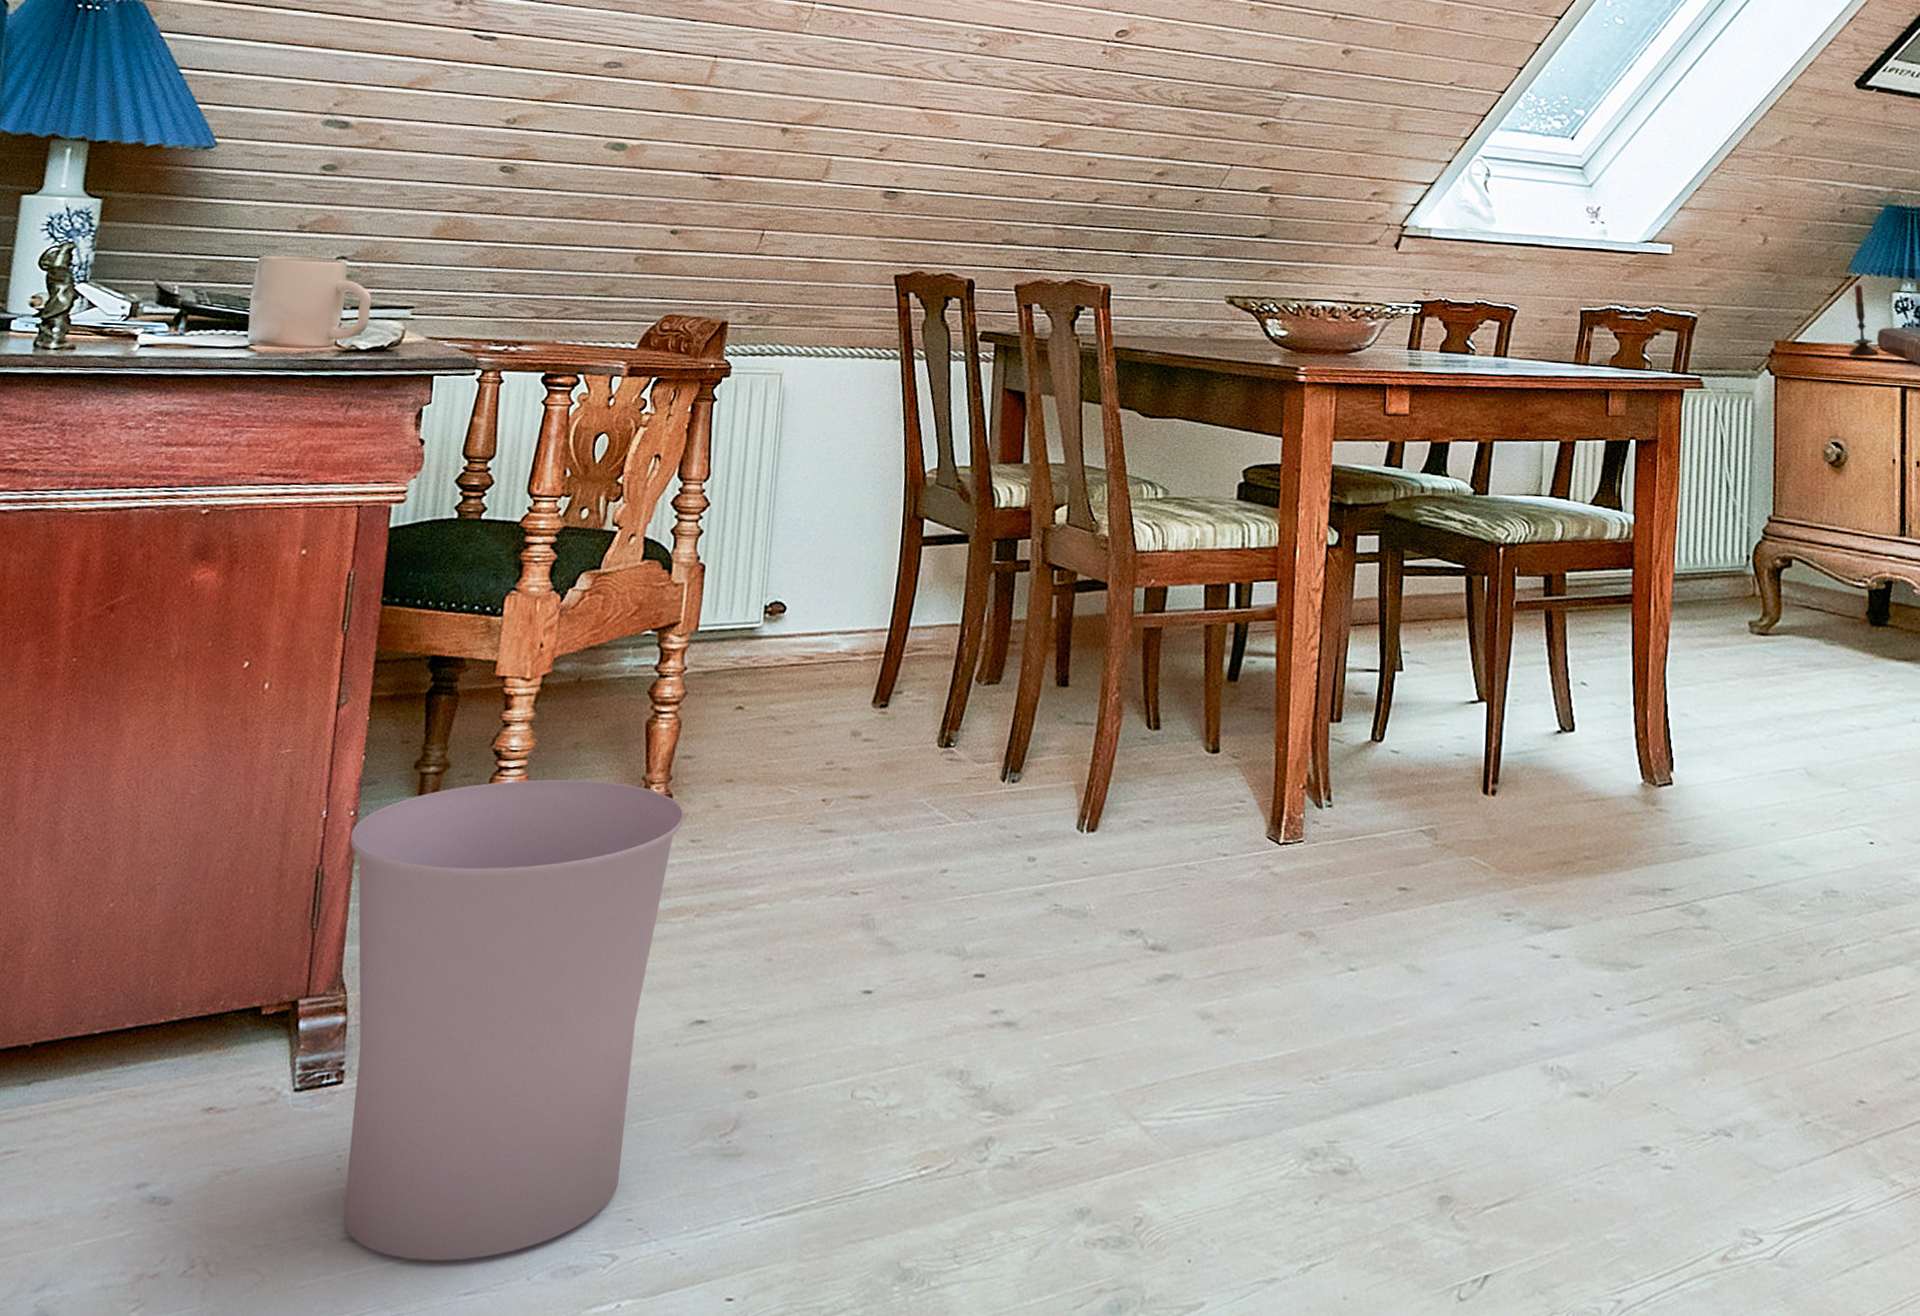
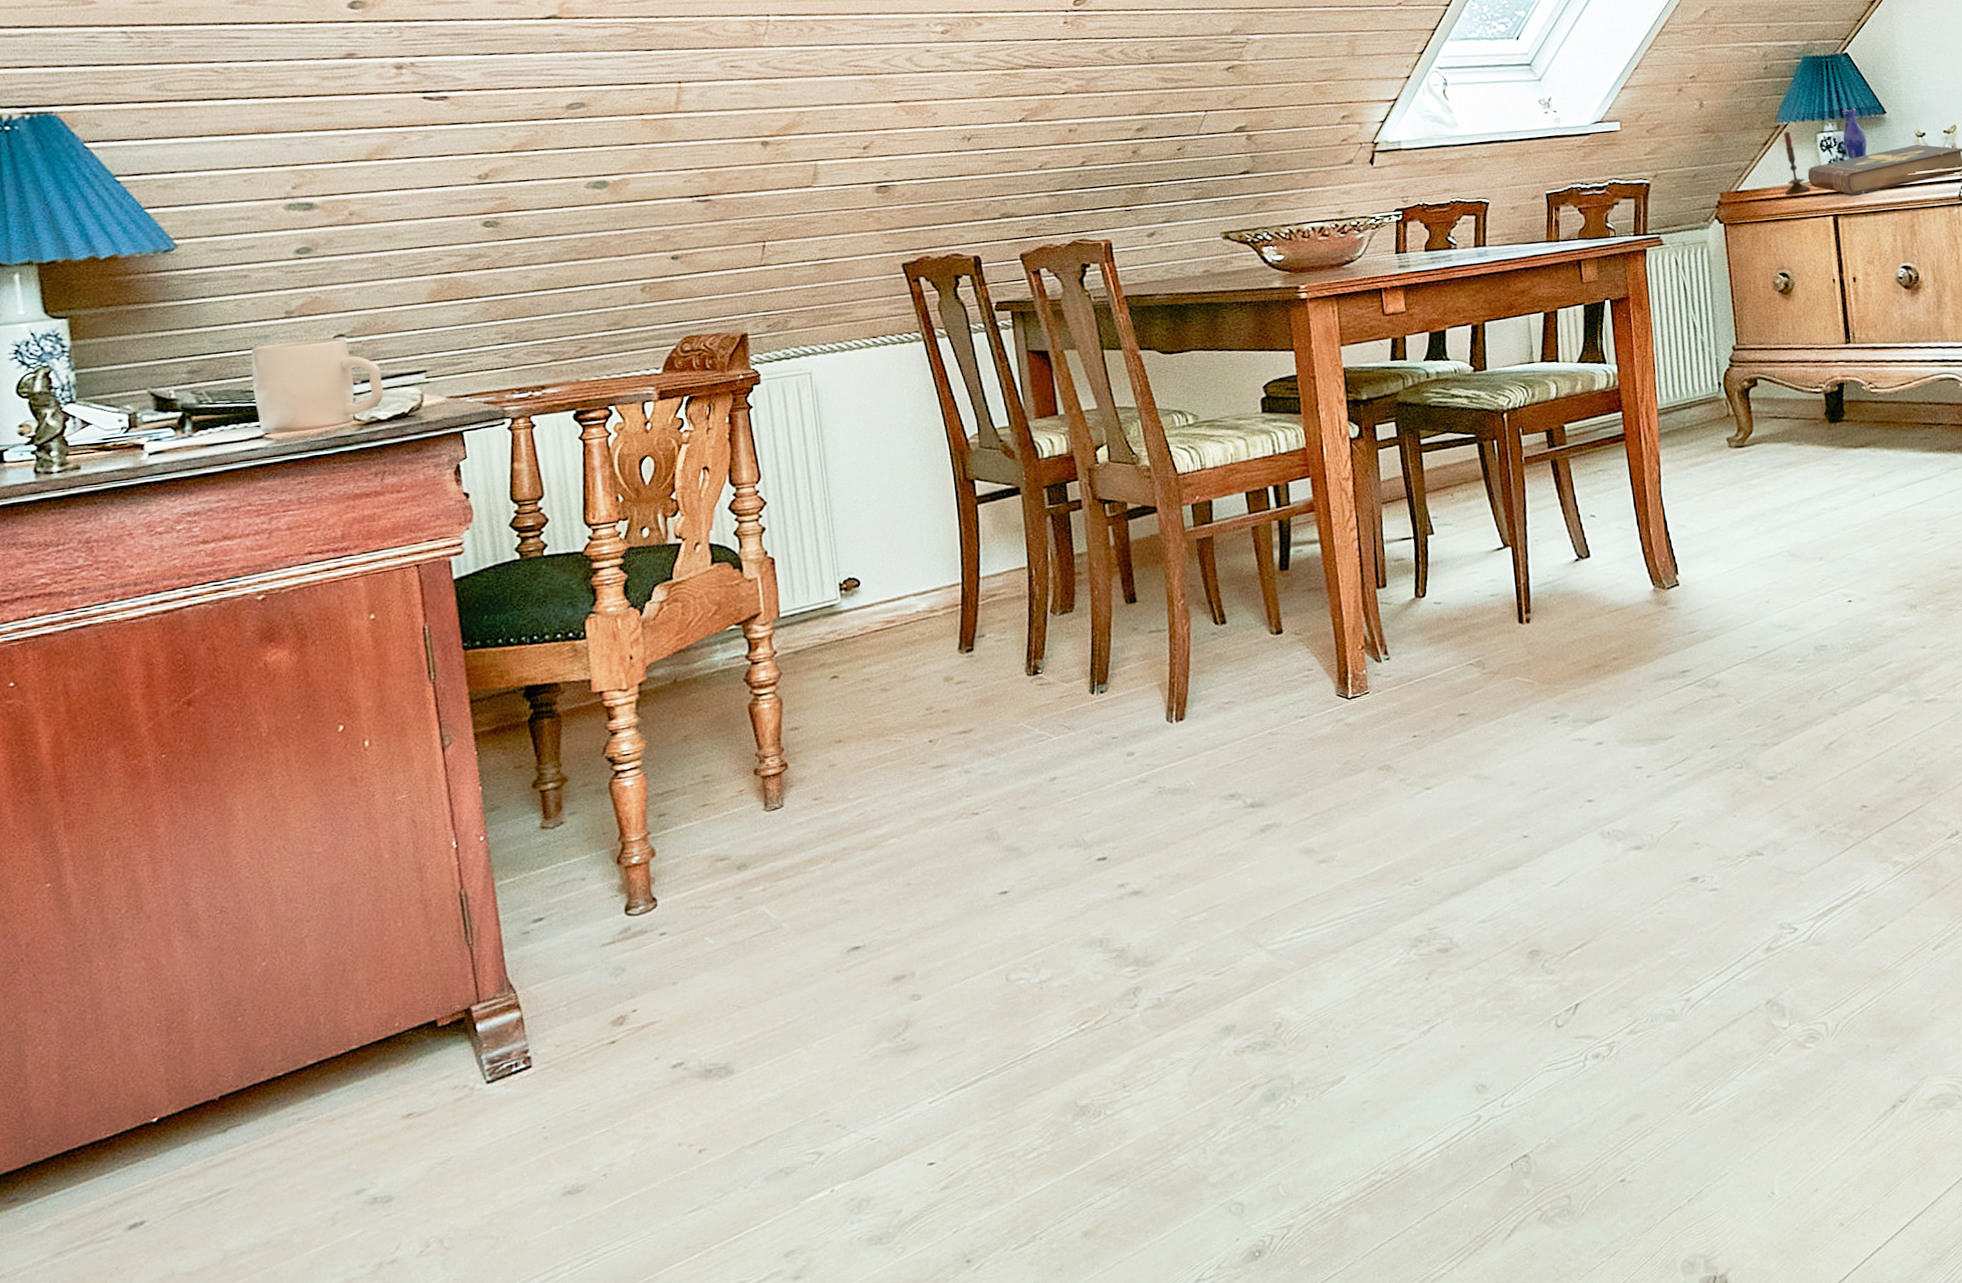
waste bin: present [343,779,685,1261] -> none [485,762,810,1198]

